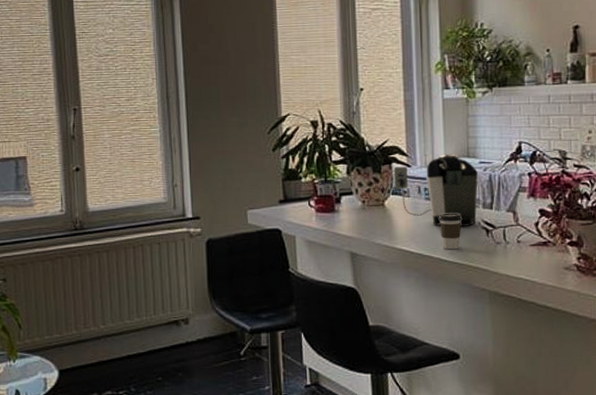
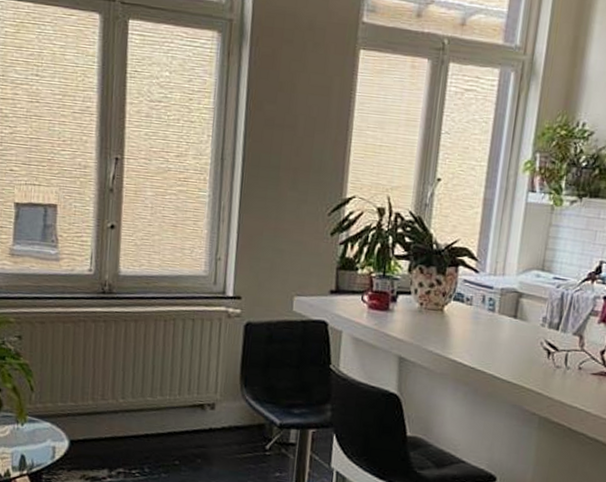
coffee maker: present [393,154,478,228] -> none [456,263,550,345]
coffee cup: present [439,213,462,250] -> none [498,327,524,368]

